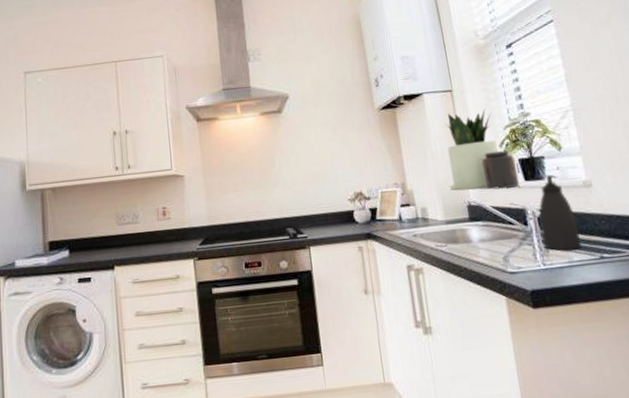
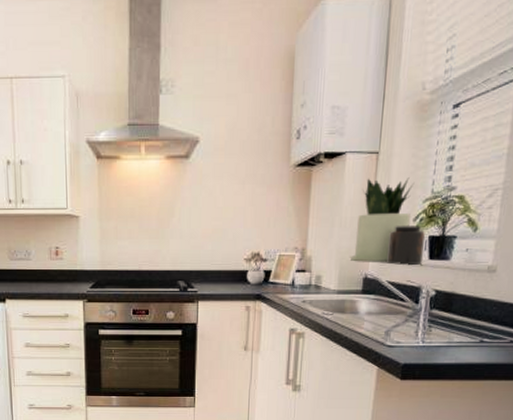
soap dispenser: present [539,174,582,251] -> none [428,255,469,332]

